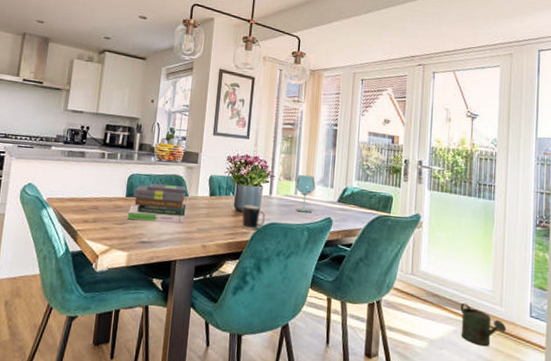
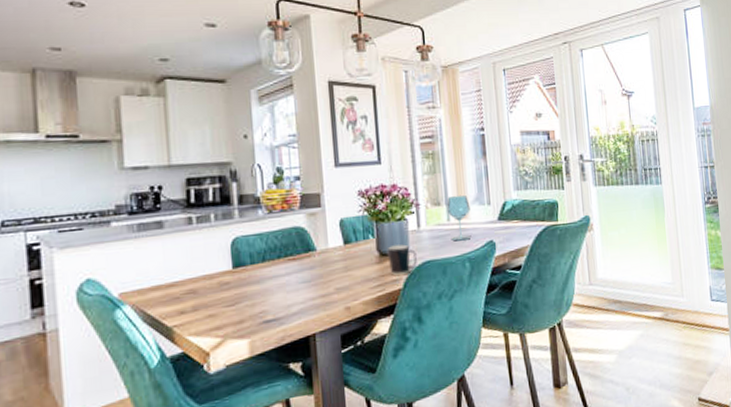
books: present [127,183,187,224] -> none [239,239,317,297]
watering can: present [460,303,507,347] -> none [643,303,691,344]

